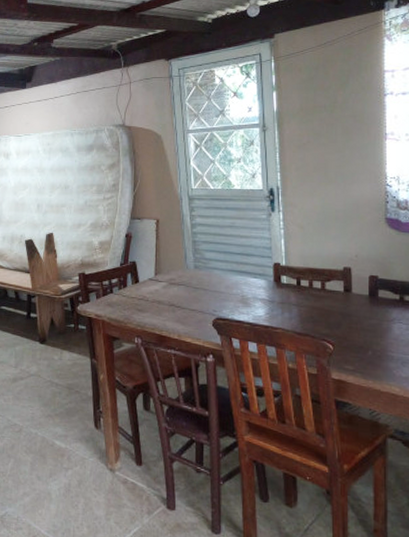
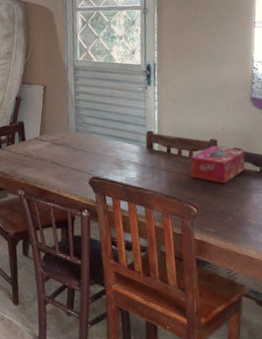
tissue box: none [323,274,383,315] -> present [190,146,245,183]

